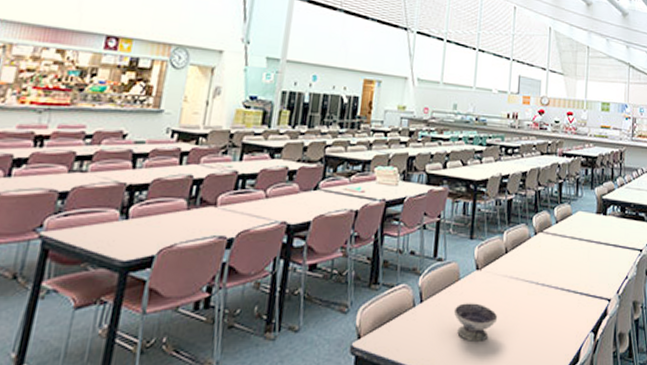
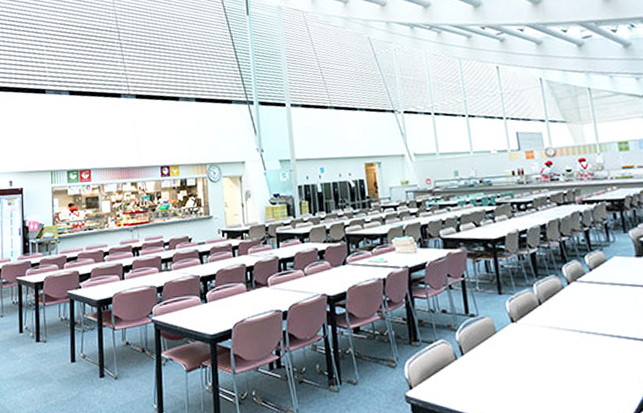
bowl: present [453,303,498,341] -> none [496,353,545,389]

